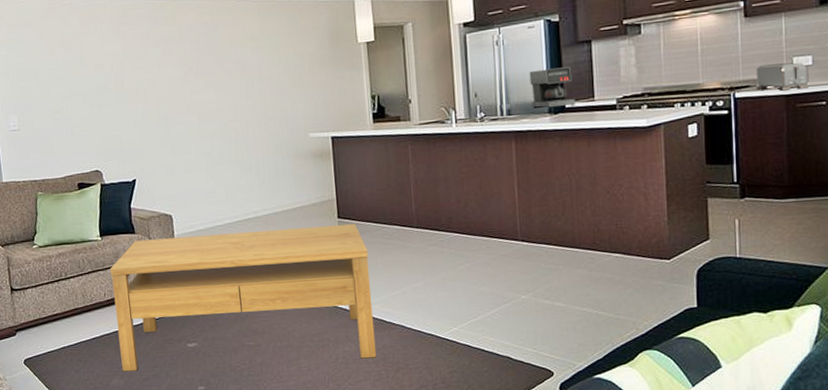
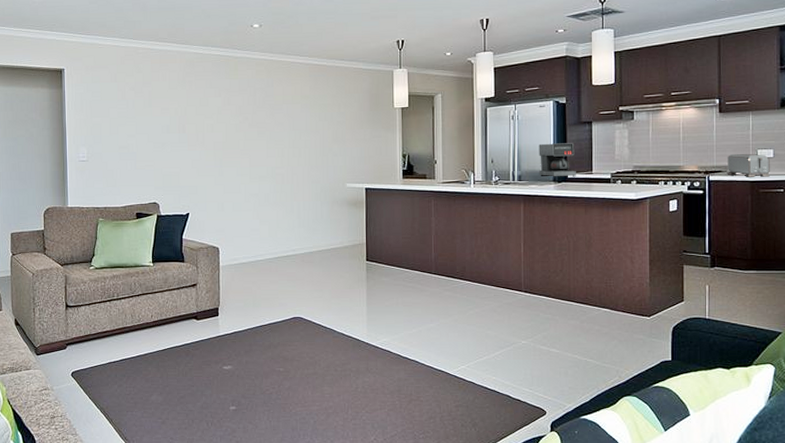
coffee table: present [109,224,377,372] -> none [158,267,392,389]

